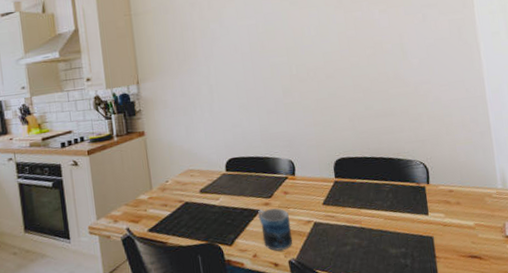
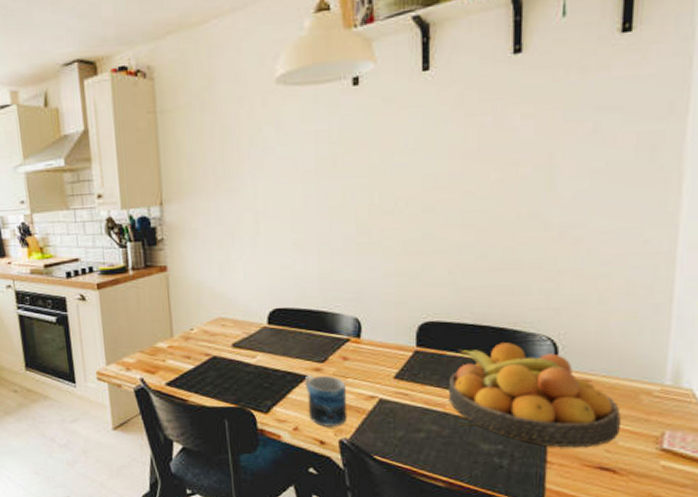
fruit bowl: none [361,168,478,245] -> present [448,342,621,448]

